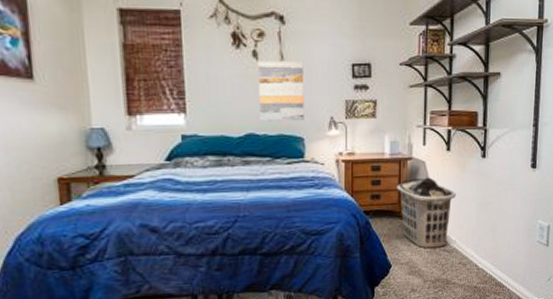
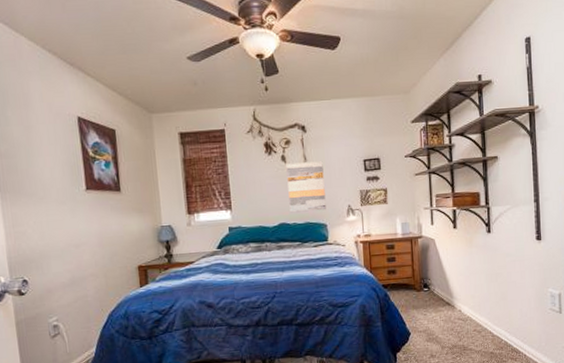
clothes hamper: present [396,177,456,249] -> none [410,253,465,318]

